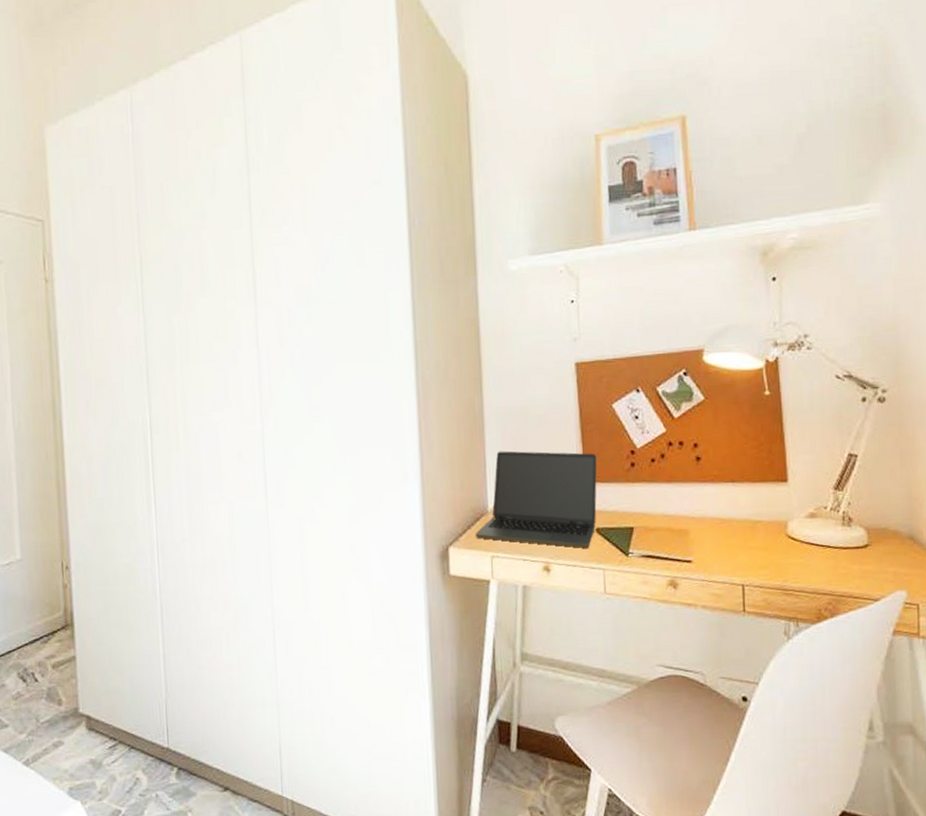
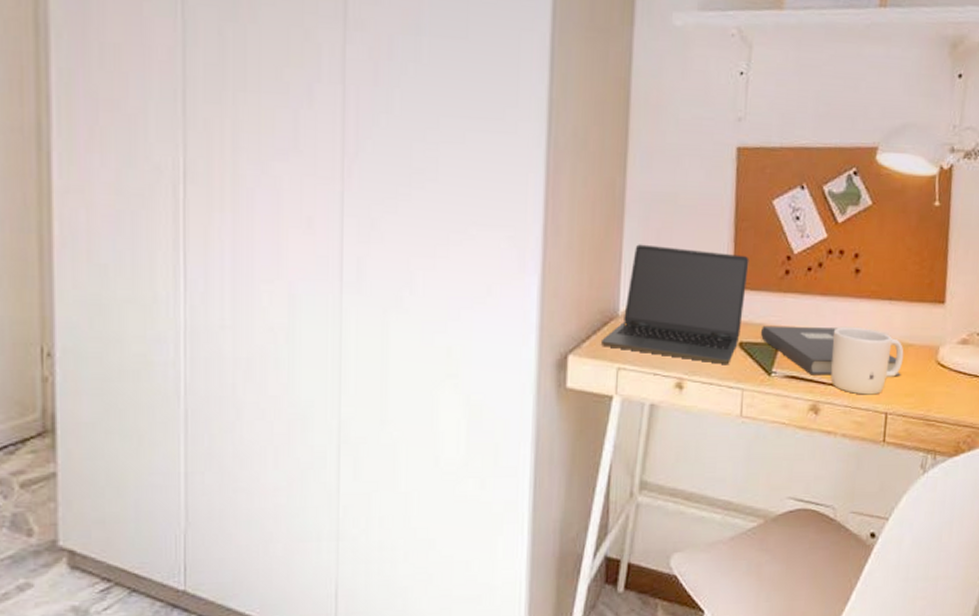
book: none [614,510,753,554] -> present [760,325,901,377]
mug: none [682,508,754,569] -> present [830,326,904,395]

